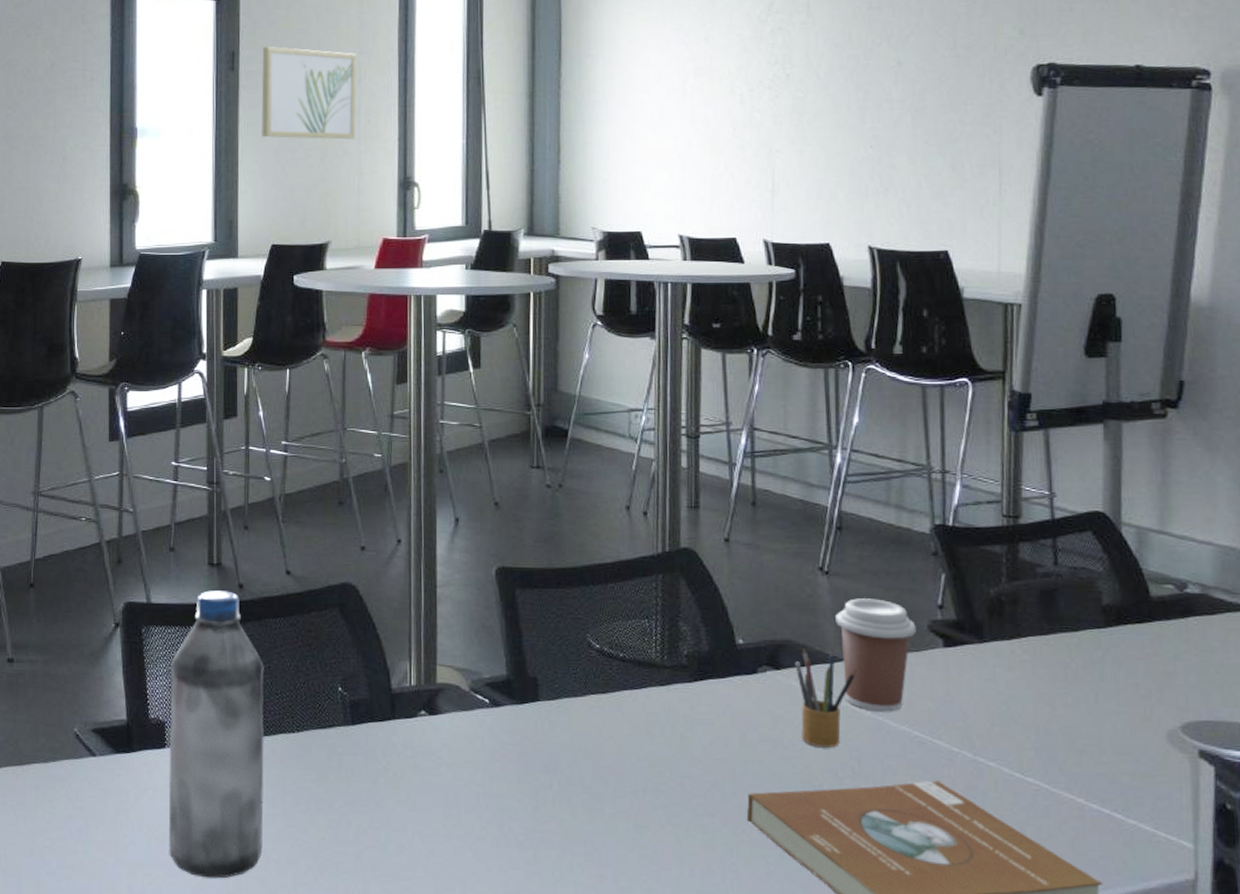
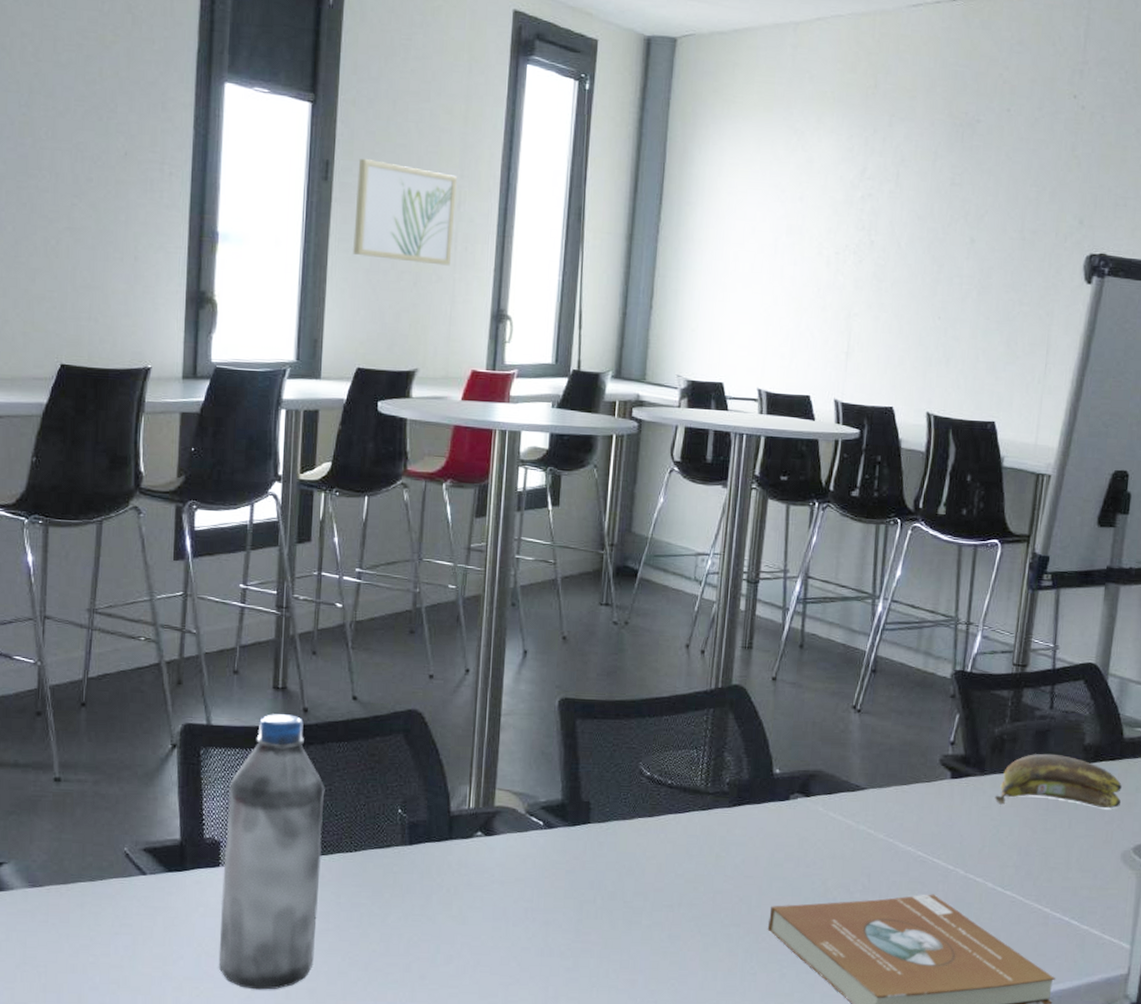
pencil box: present [795,646,856,748] -> none [822,776,875,866]
coffee cup: present [835,598,916,712] -> none [862,734,930,835]
banana: none [999,616,1157,679] -> present [994,753,1122,808]

